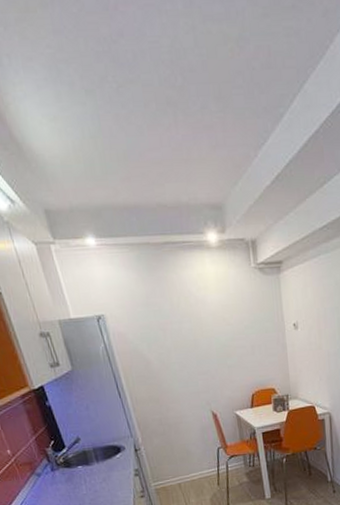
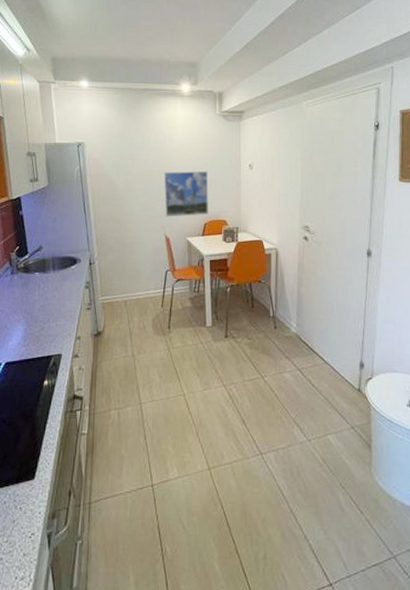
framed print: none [200,335,255,392] -> present [163,170,209,217]

